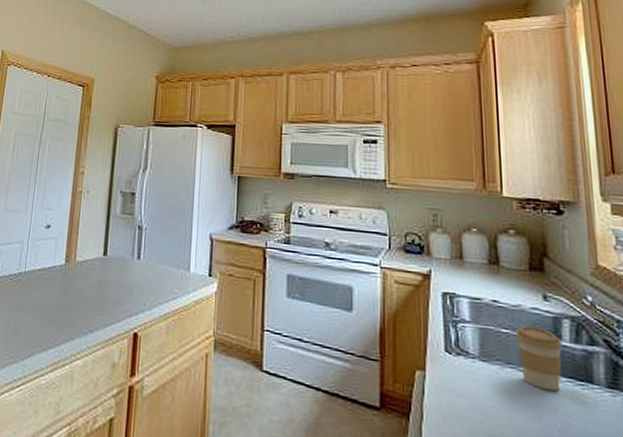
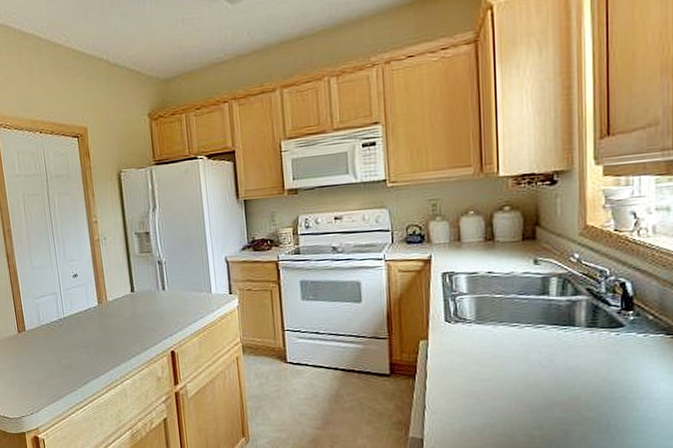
coffee cup: present [516,325,563,392] -> none [508,288,550,338]

